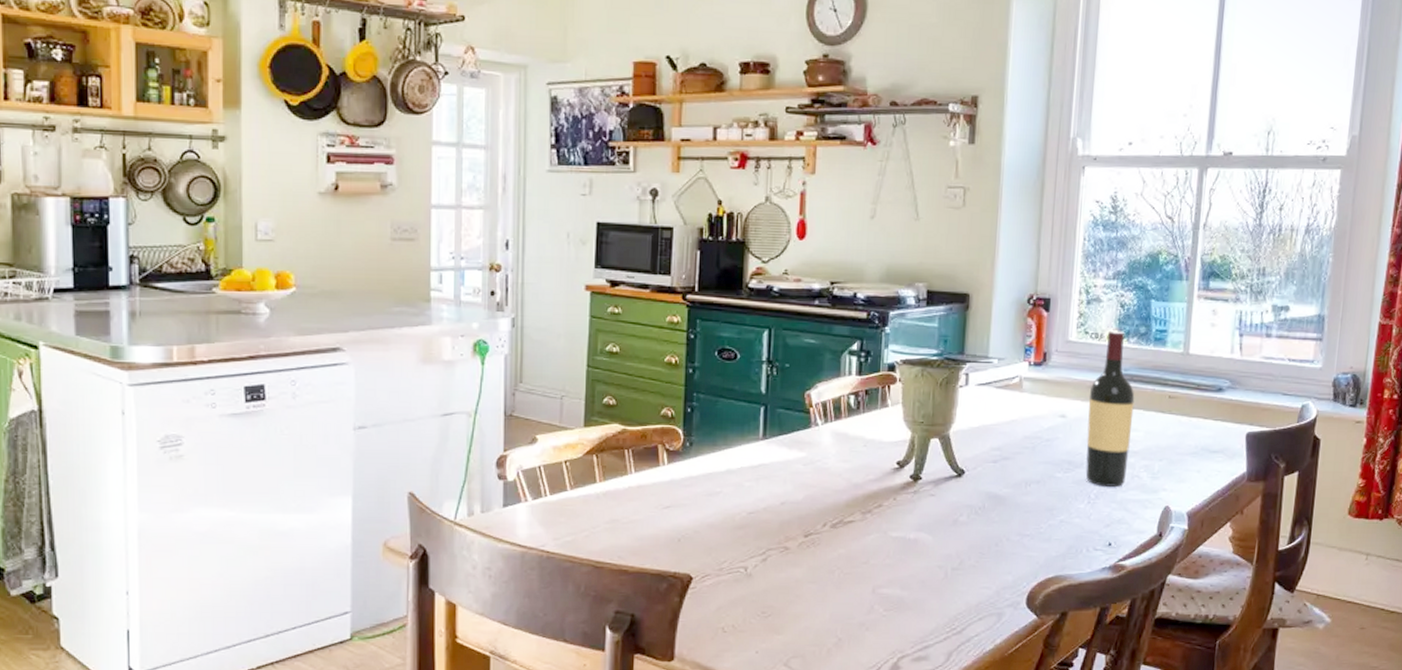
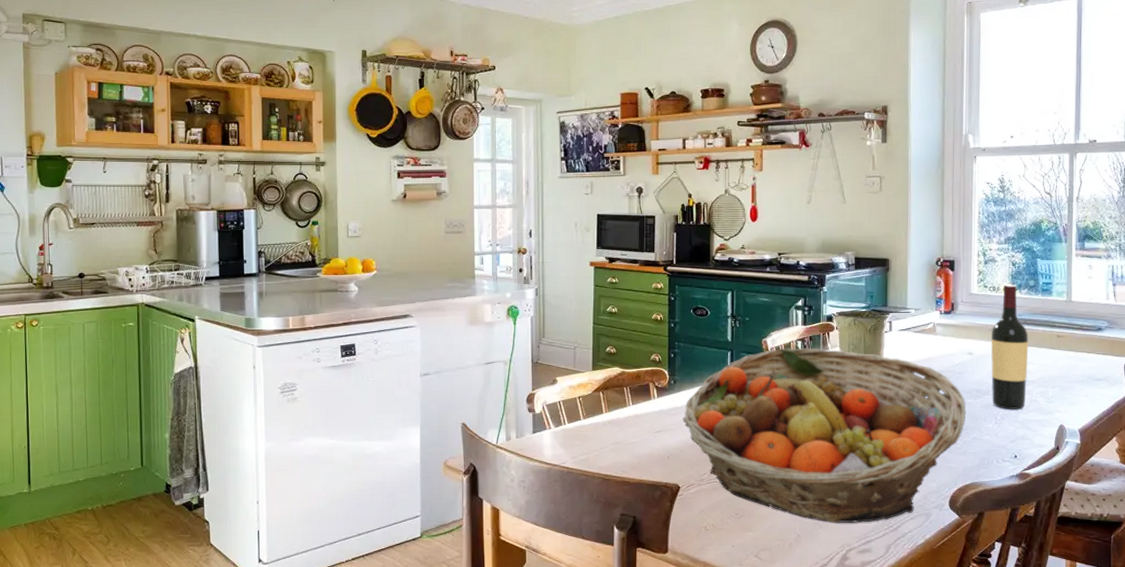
fruit basket: none [699,403,1054,624] -> present [683,348,967,523]

